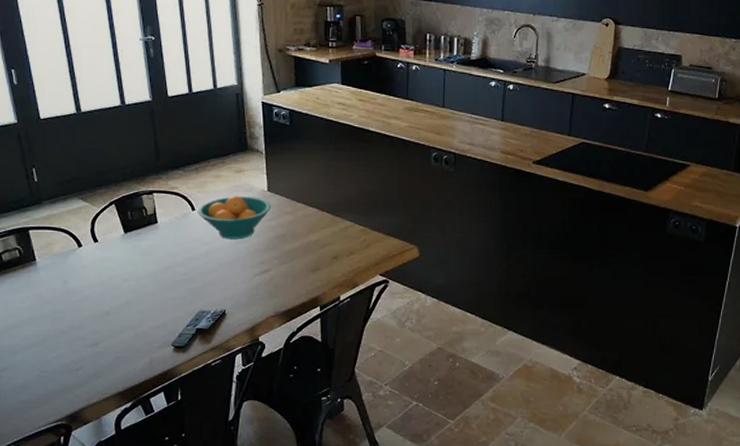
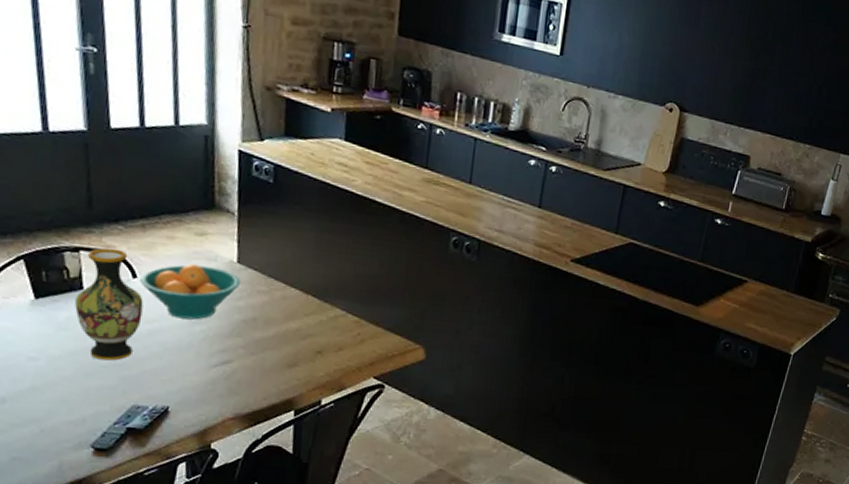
vase: none [153,189,201,277] -> present [75,248,144,361]

